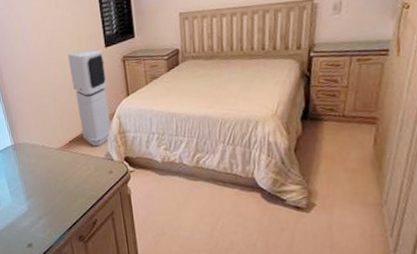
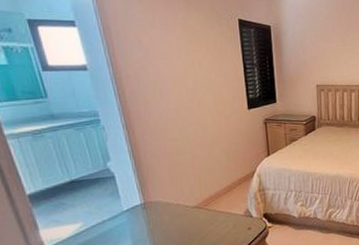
air purifier: present [67,49,112,147] -> none [209,110,252,204]

